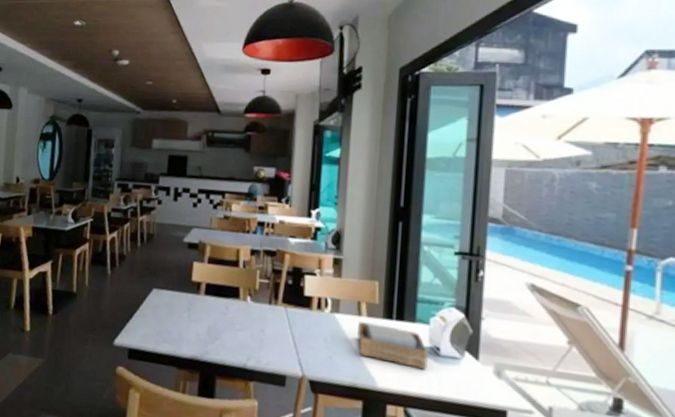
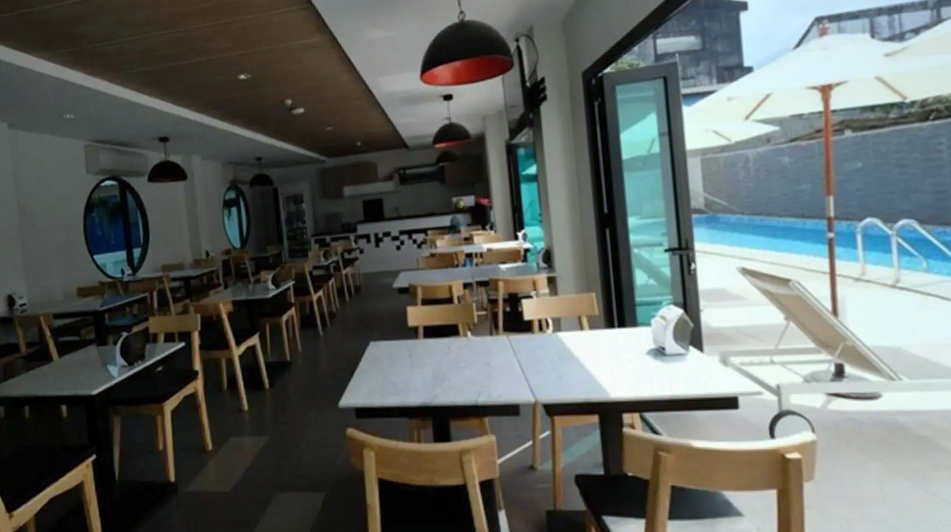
napkin holder: present [357,321,430,370] -> none [582,335,656,373]

